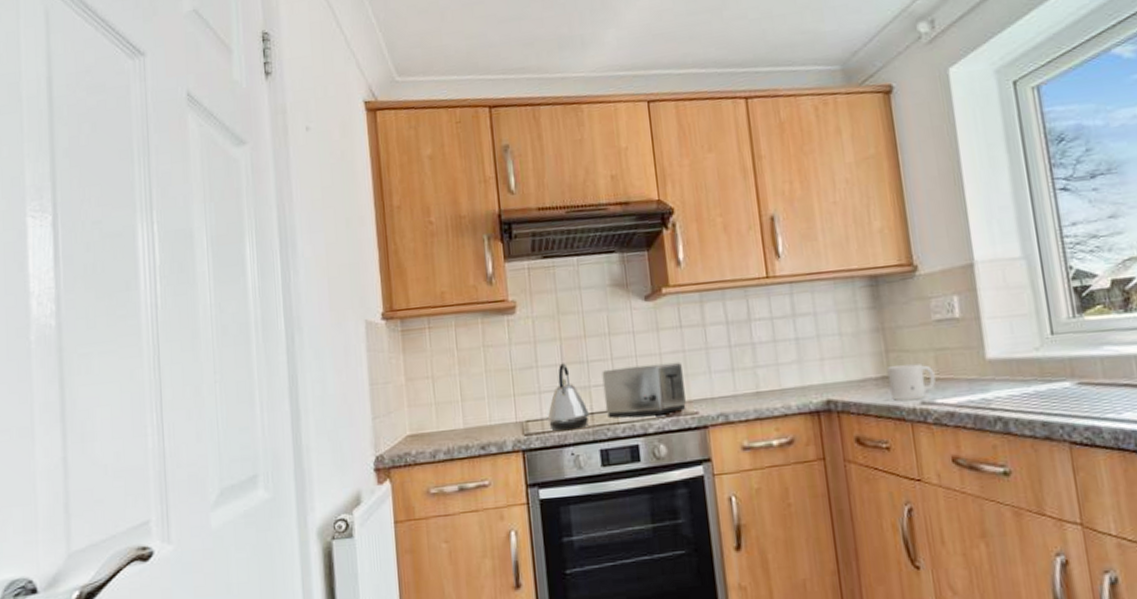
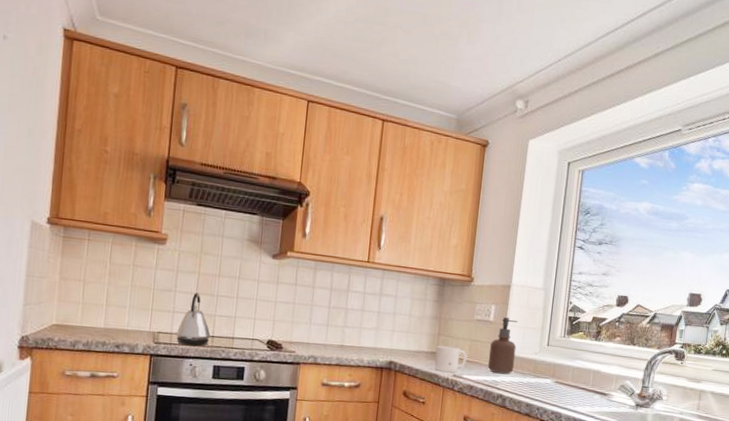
toaster: present [602,362,686,418] -> none [224,305,290,349]
soap dispenser: none [965,308,1009,388] -> present [487,317,518,375]

